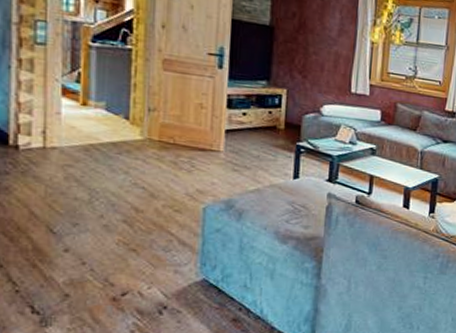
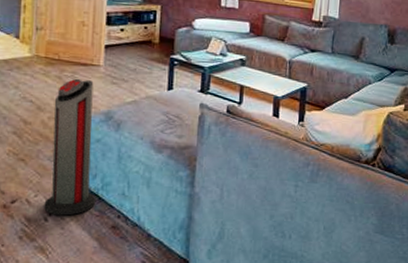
air purifier: none [158,164,216,309] -> present [44,78,96,216]

